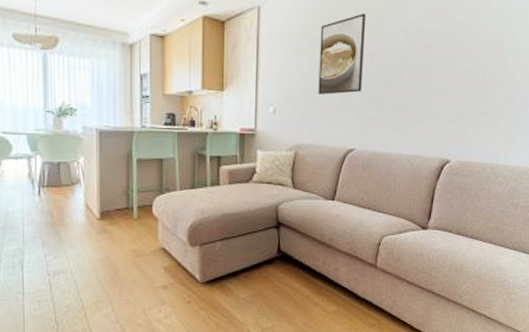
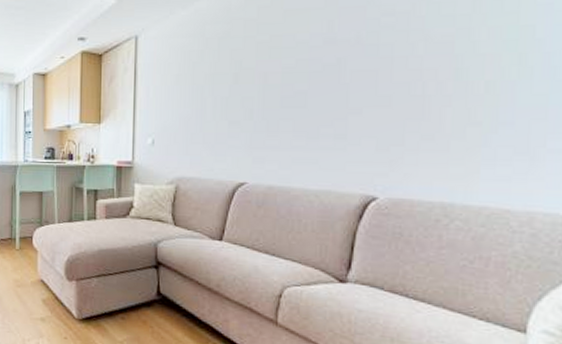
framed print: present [318,13,366,95] -> none [201,29,258,124]

